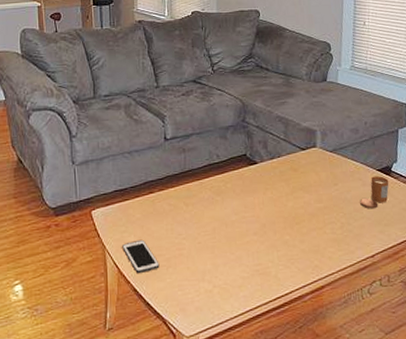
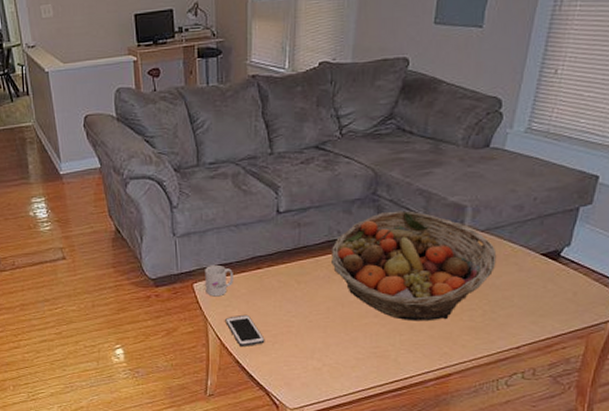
mug: none [102,190,129,223] -> present [205,264,233,297]
fruit basket: none [213,135,345,237] -> present [331,210,497,322]
candle: present [360,176,389,209] -> none [511,261,555,297]

